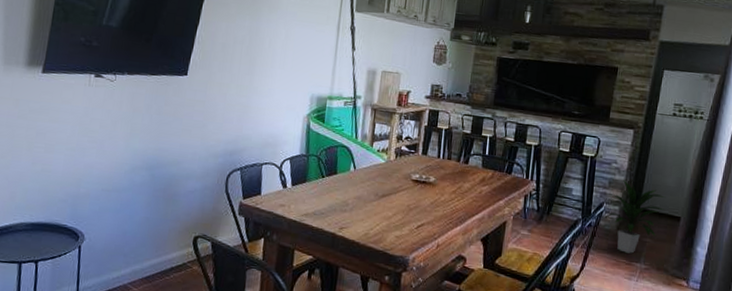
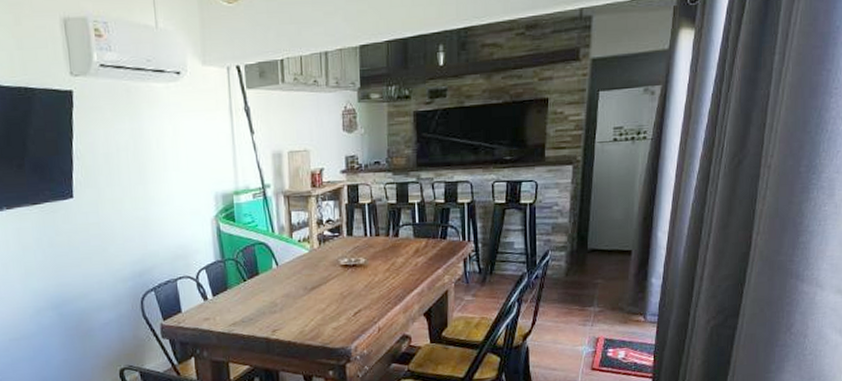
indoor plant: present [602,179,666,254] -> none [548,221,615,299]

